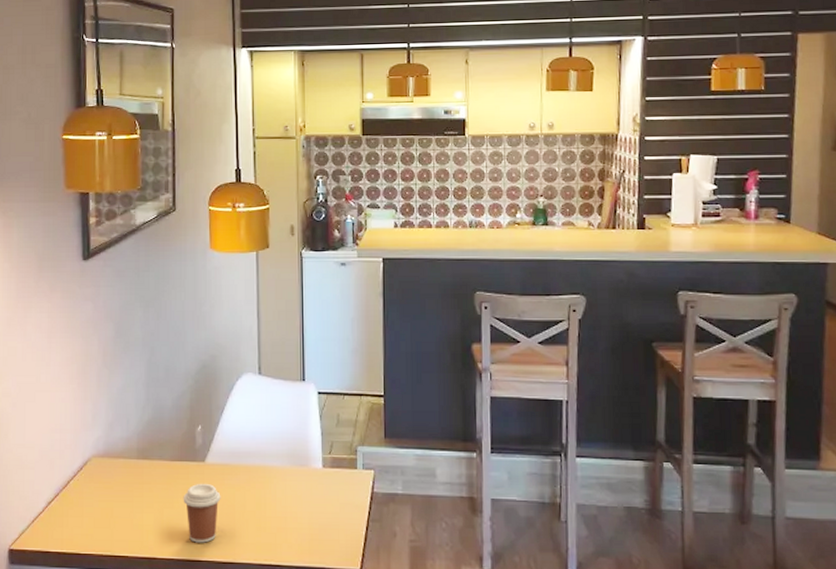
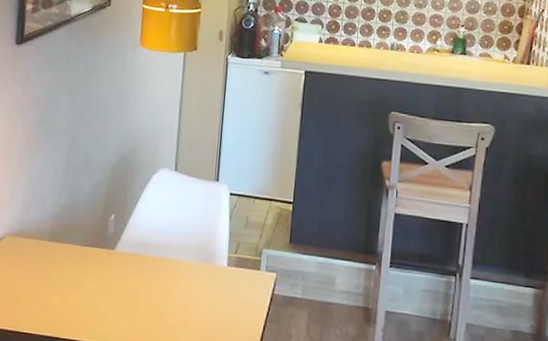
coffee cup: present [183,483,221,543] -> none [90,270,127,328]

